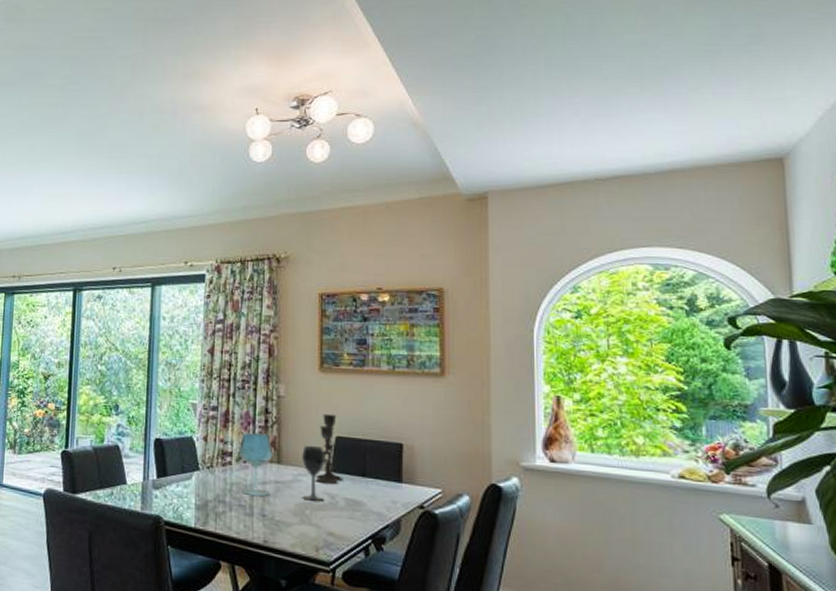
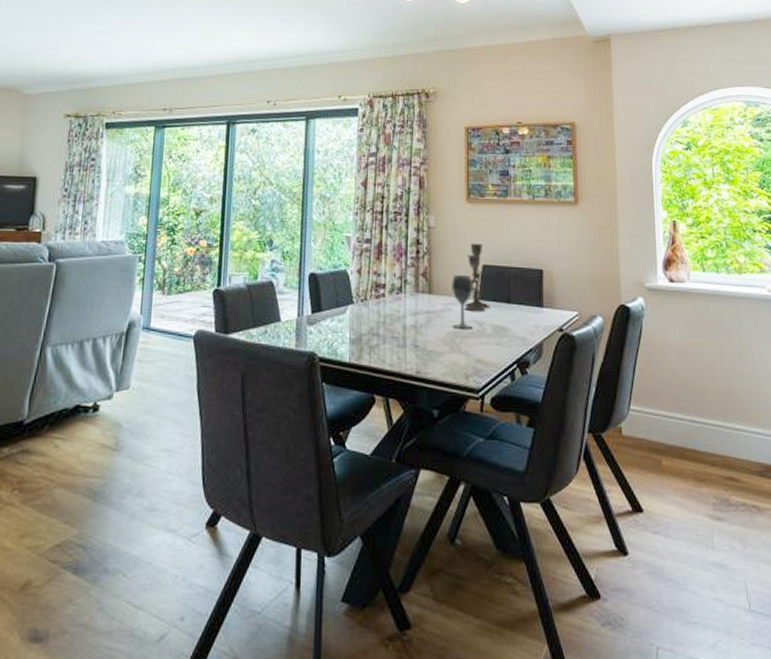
wine glass: present [238,432,274,496] -> none [391,264,425,327]

